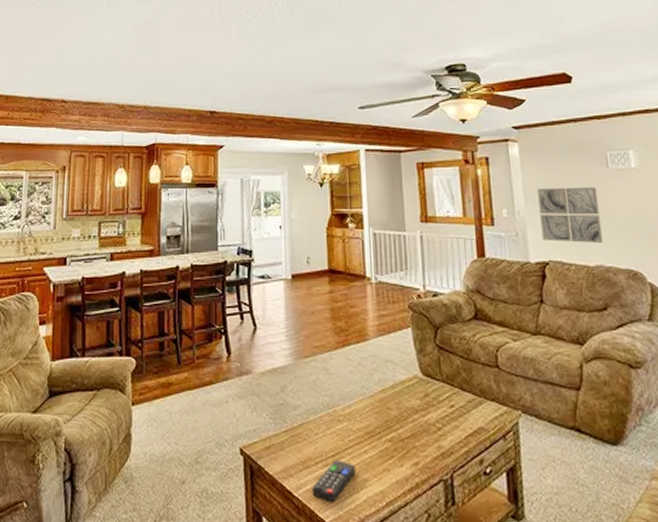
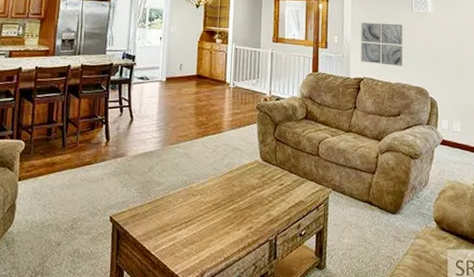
remote control: present [312,460,356,501] -> none [166,226,203,258]

